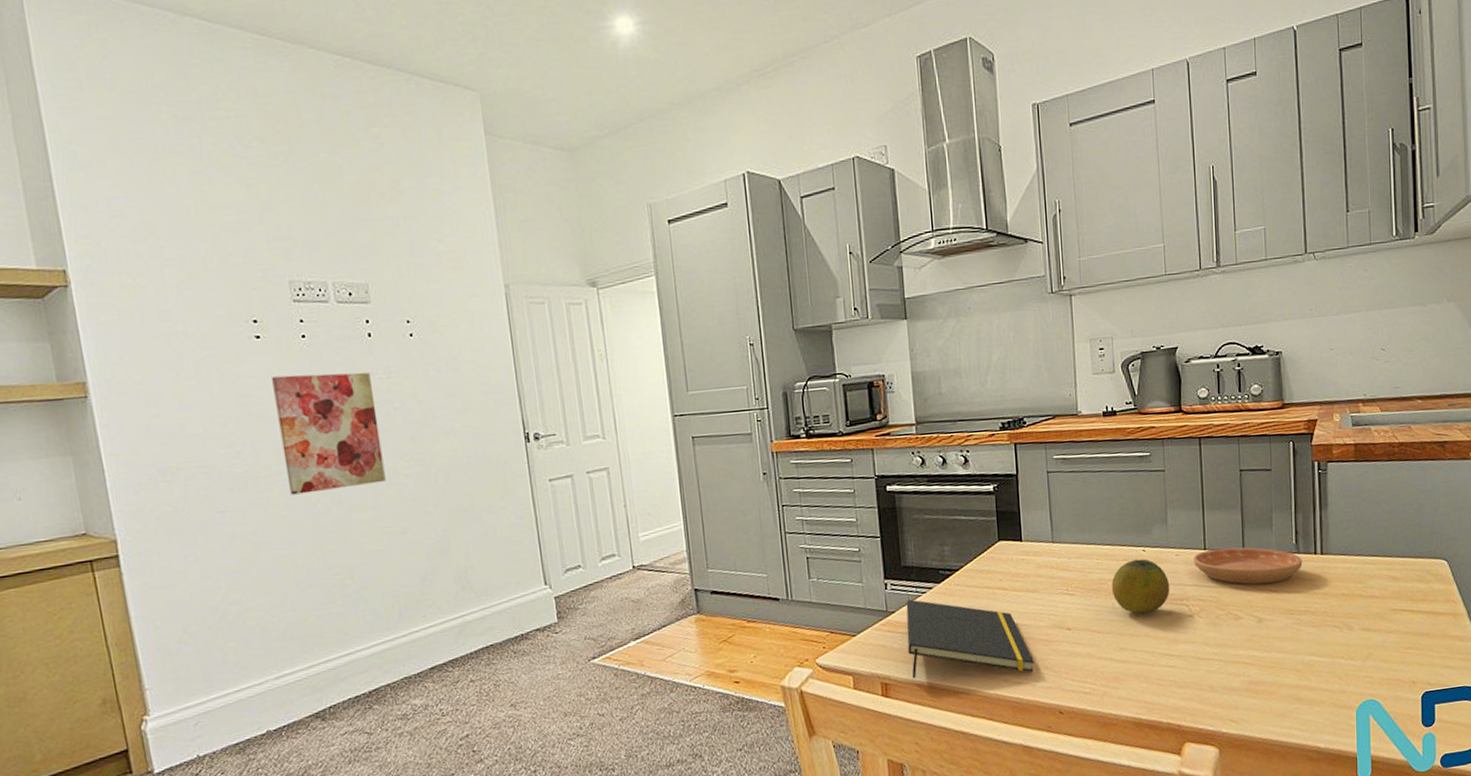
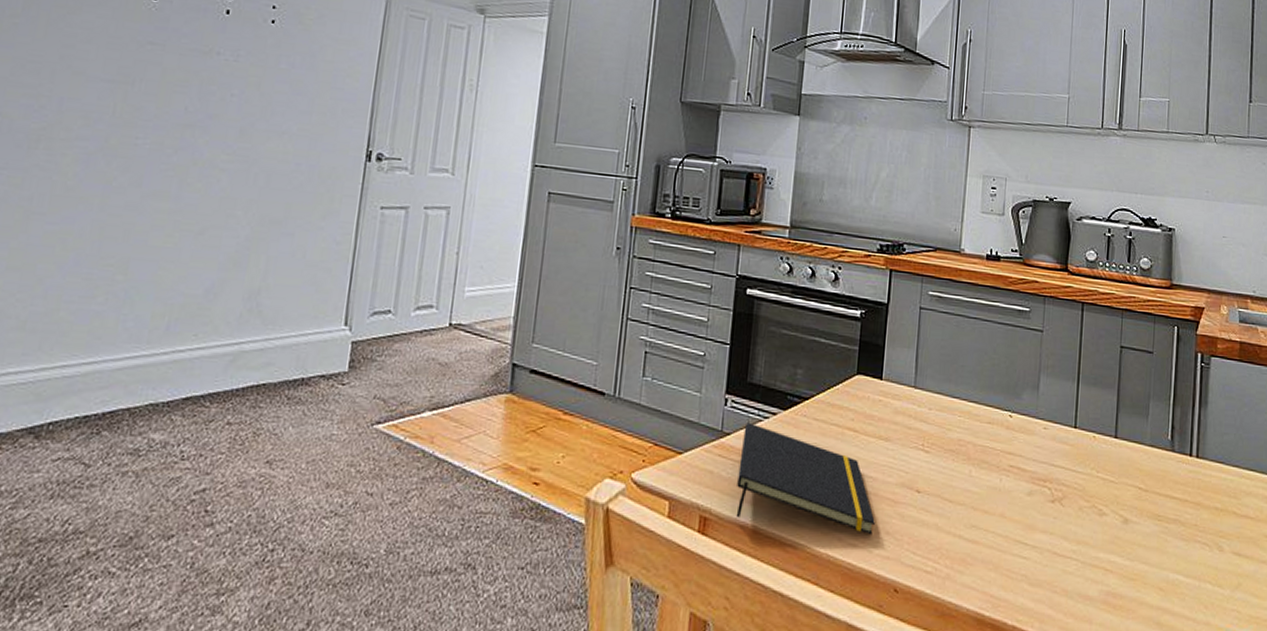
wall art: present [272,372,386,495] -> none [85,33,216,173]
fruit: present [1111,559,1170,614] -> none [970,424,1034,489]
saucer: present [1193,547,1303,584] -> none [1061,429,1177,480]

